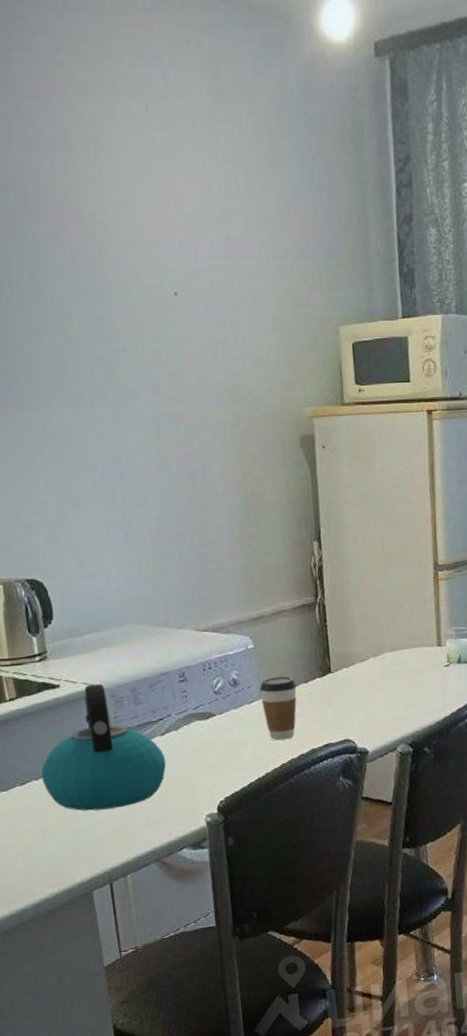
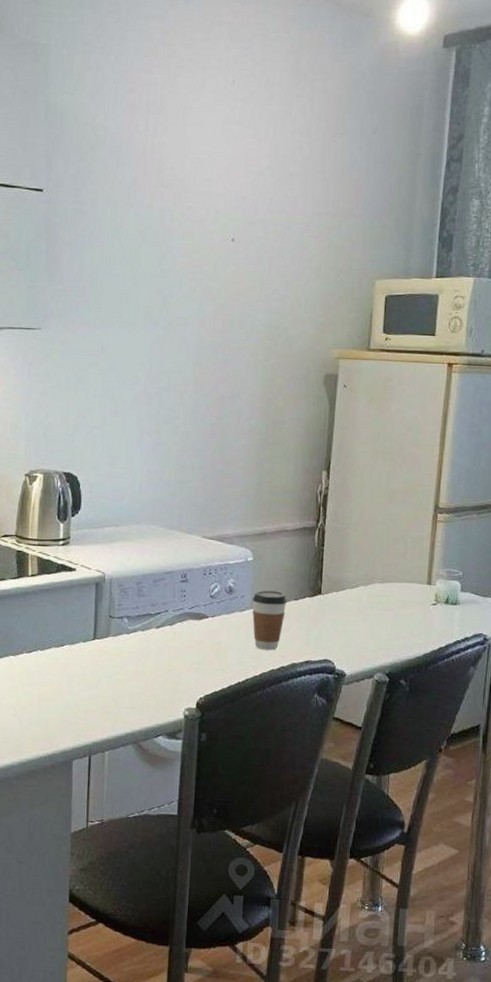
kettle: present [41,683,167,811] -> none [46,572,157,688]

